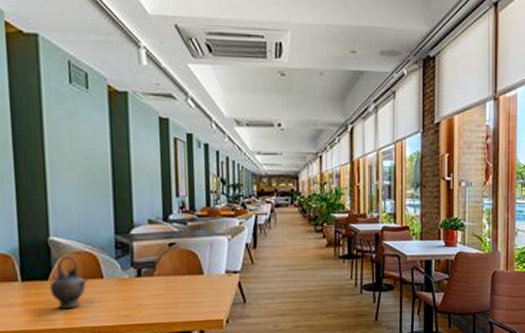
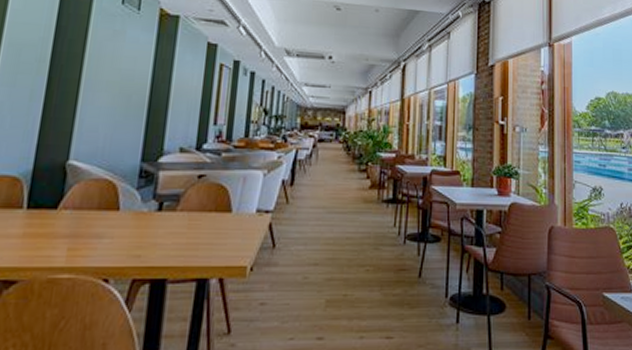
teapot: present [49,256,88,310] -> none [56,183,103,245]

